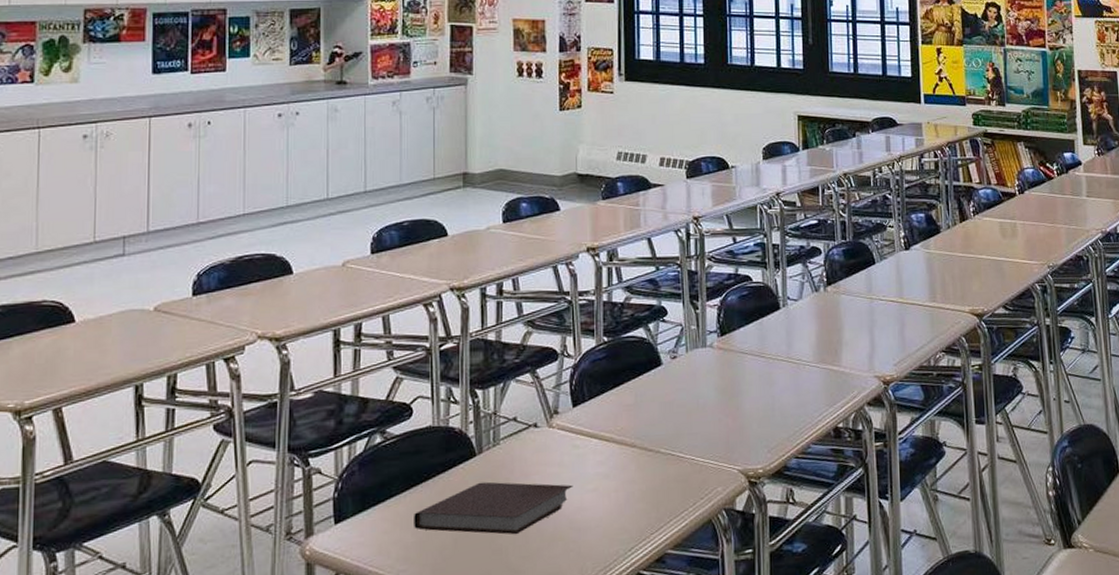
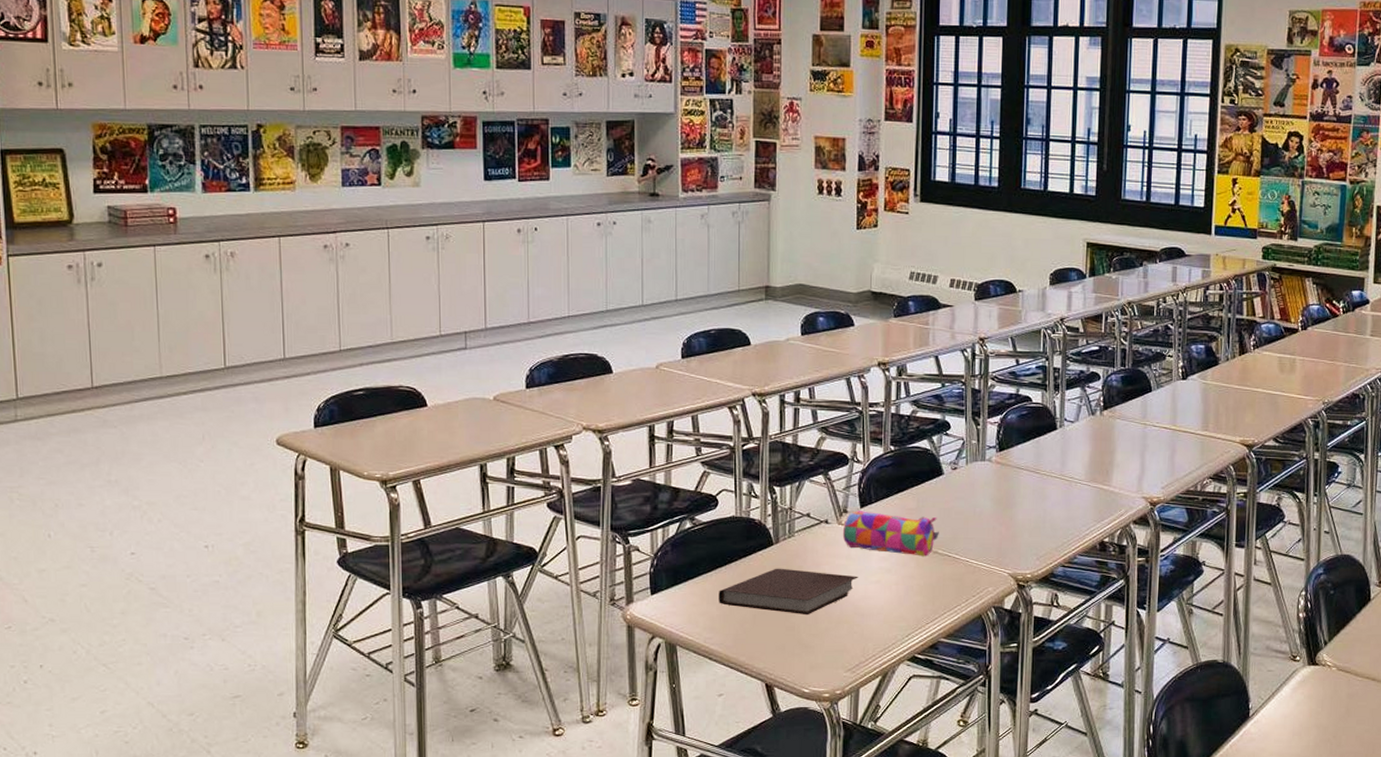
pencil case: none [553,410,660,458] -> present [842,511,939,557]

